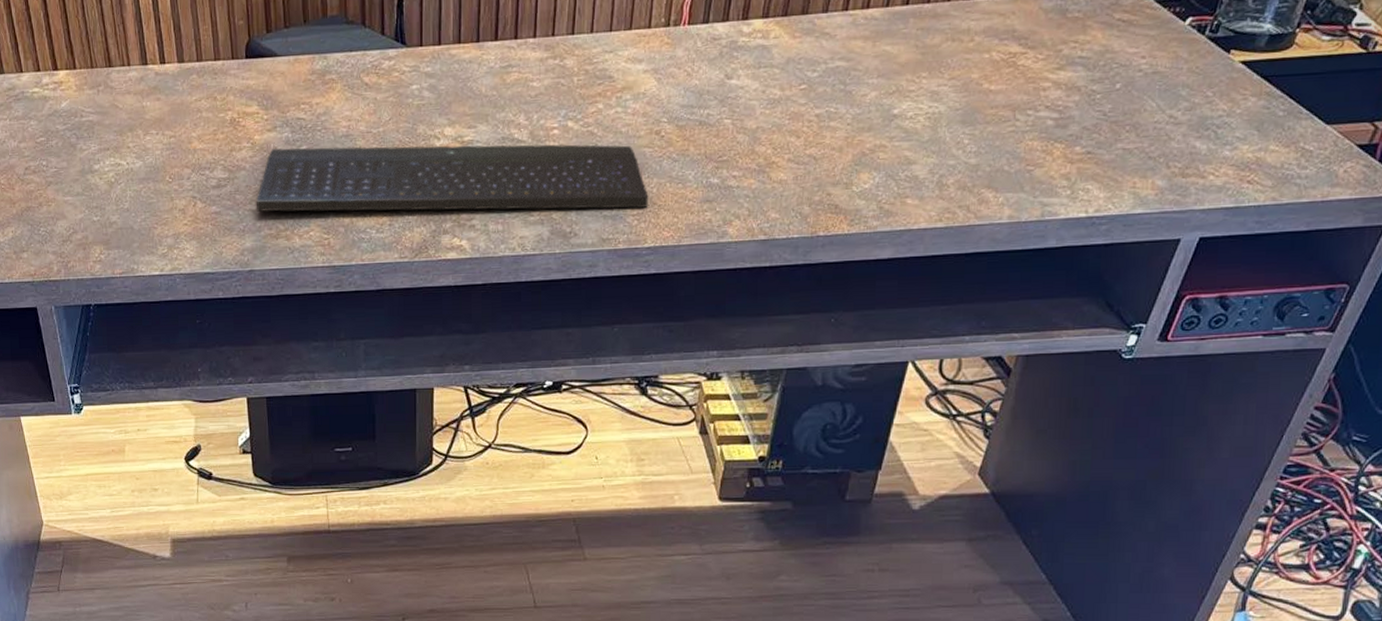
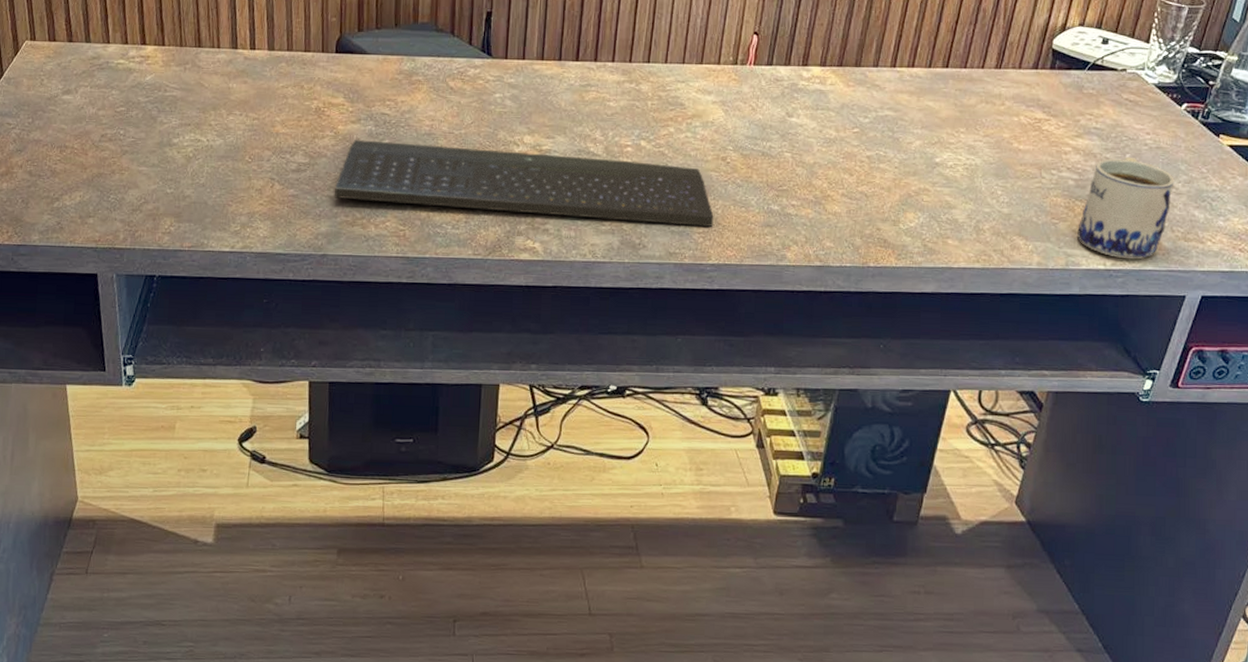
mug: none [1056,86,1173,204] -> present [1077,156,1174,260]

